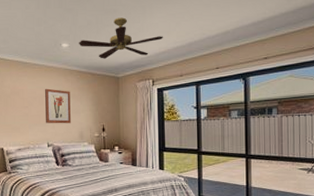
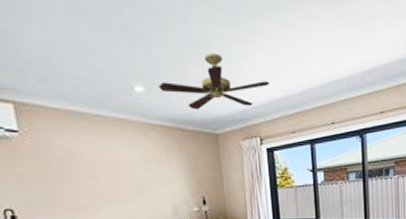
wall art: present [45,88,71,124] -> none [117,150,160,198]

